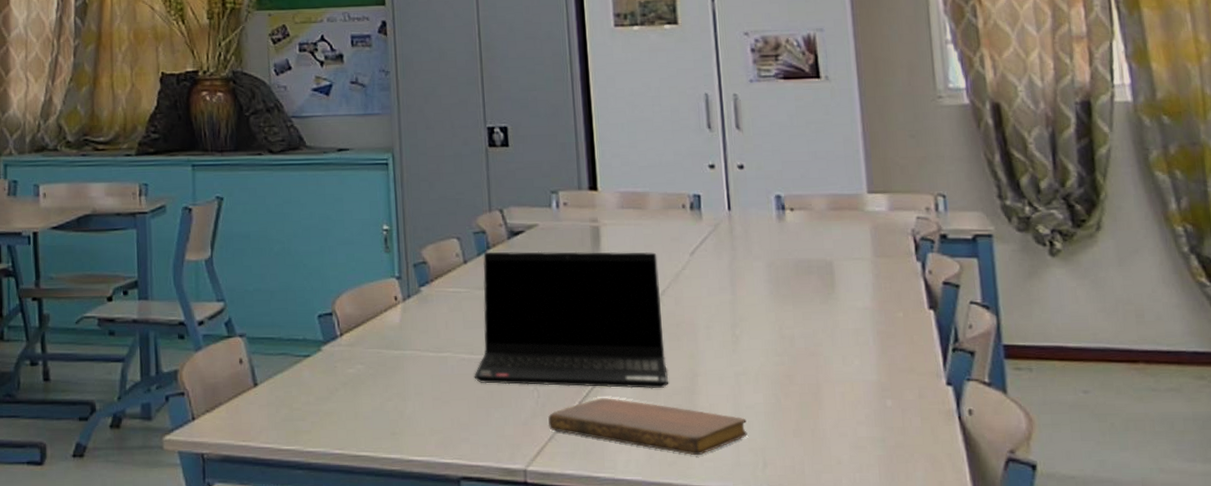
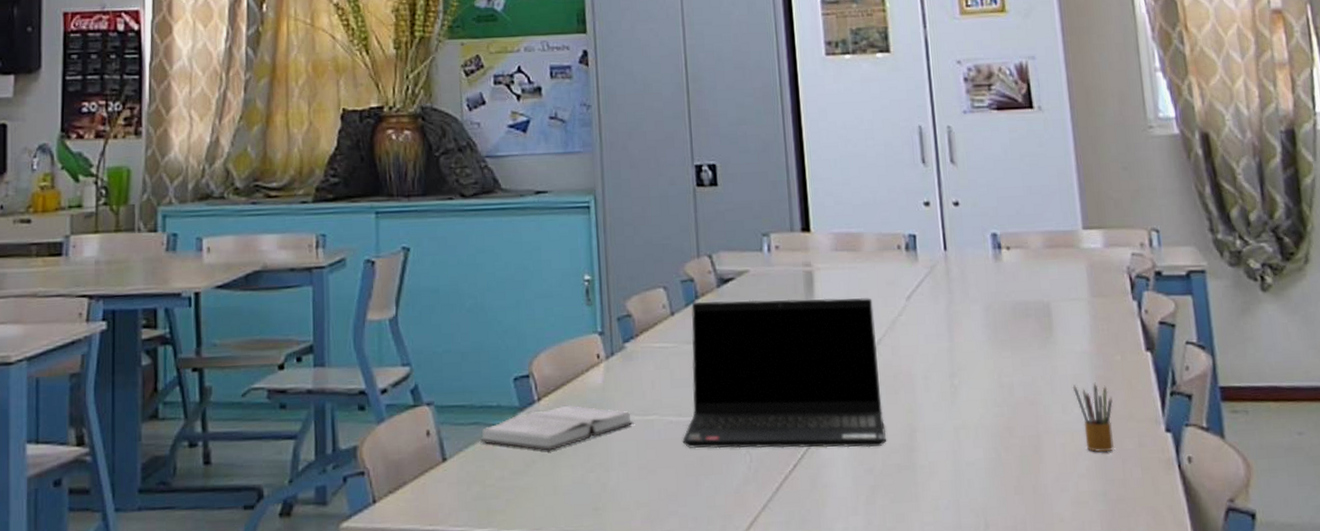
hardback book: none [288,340,429,381] -> present [480,405,634,451]
notebook: present [548,398,748,456] -> none [761,459,968,520]
pencil box: none [853,337,894,401] -> present [1072,382,1114,452]

